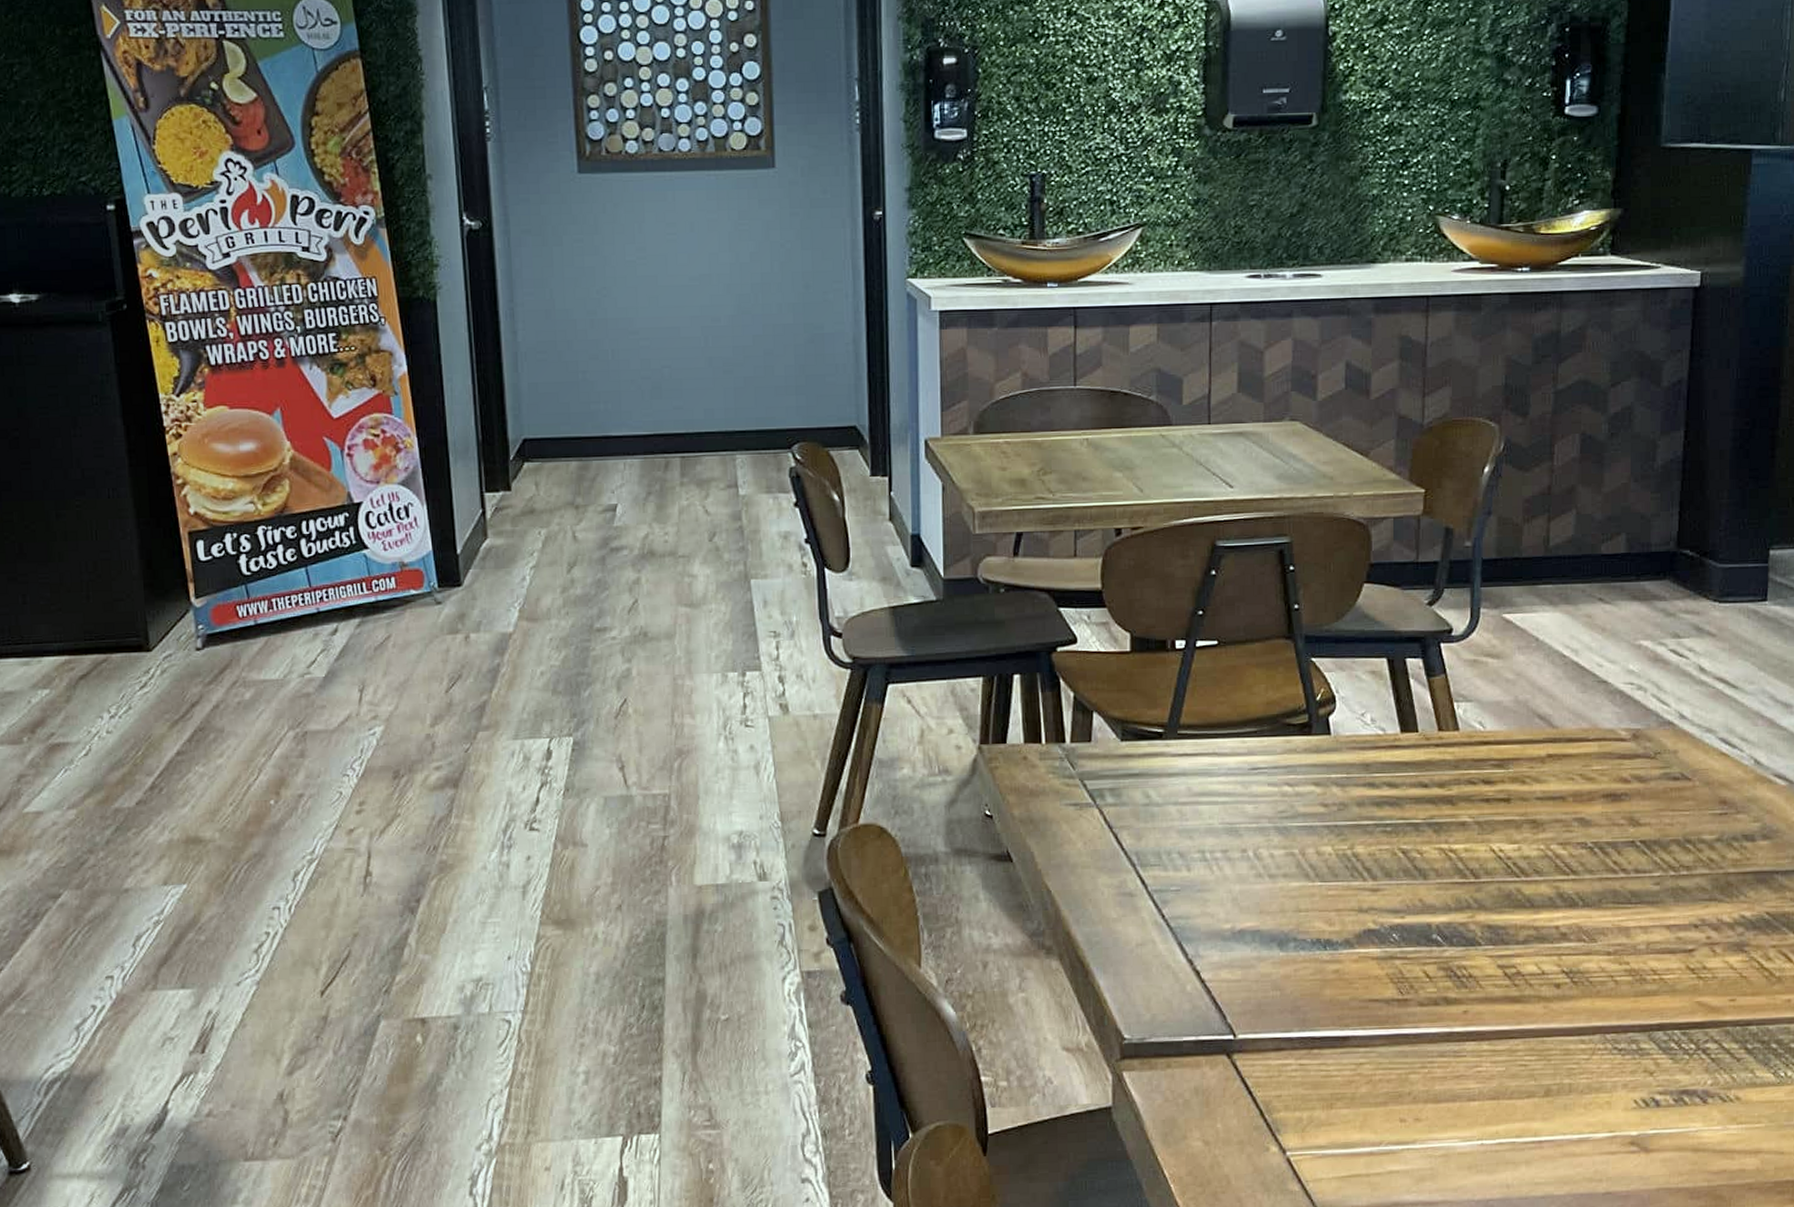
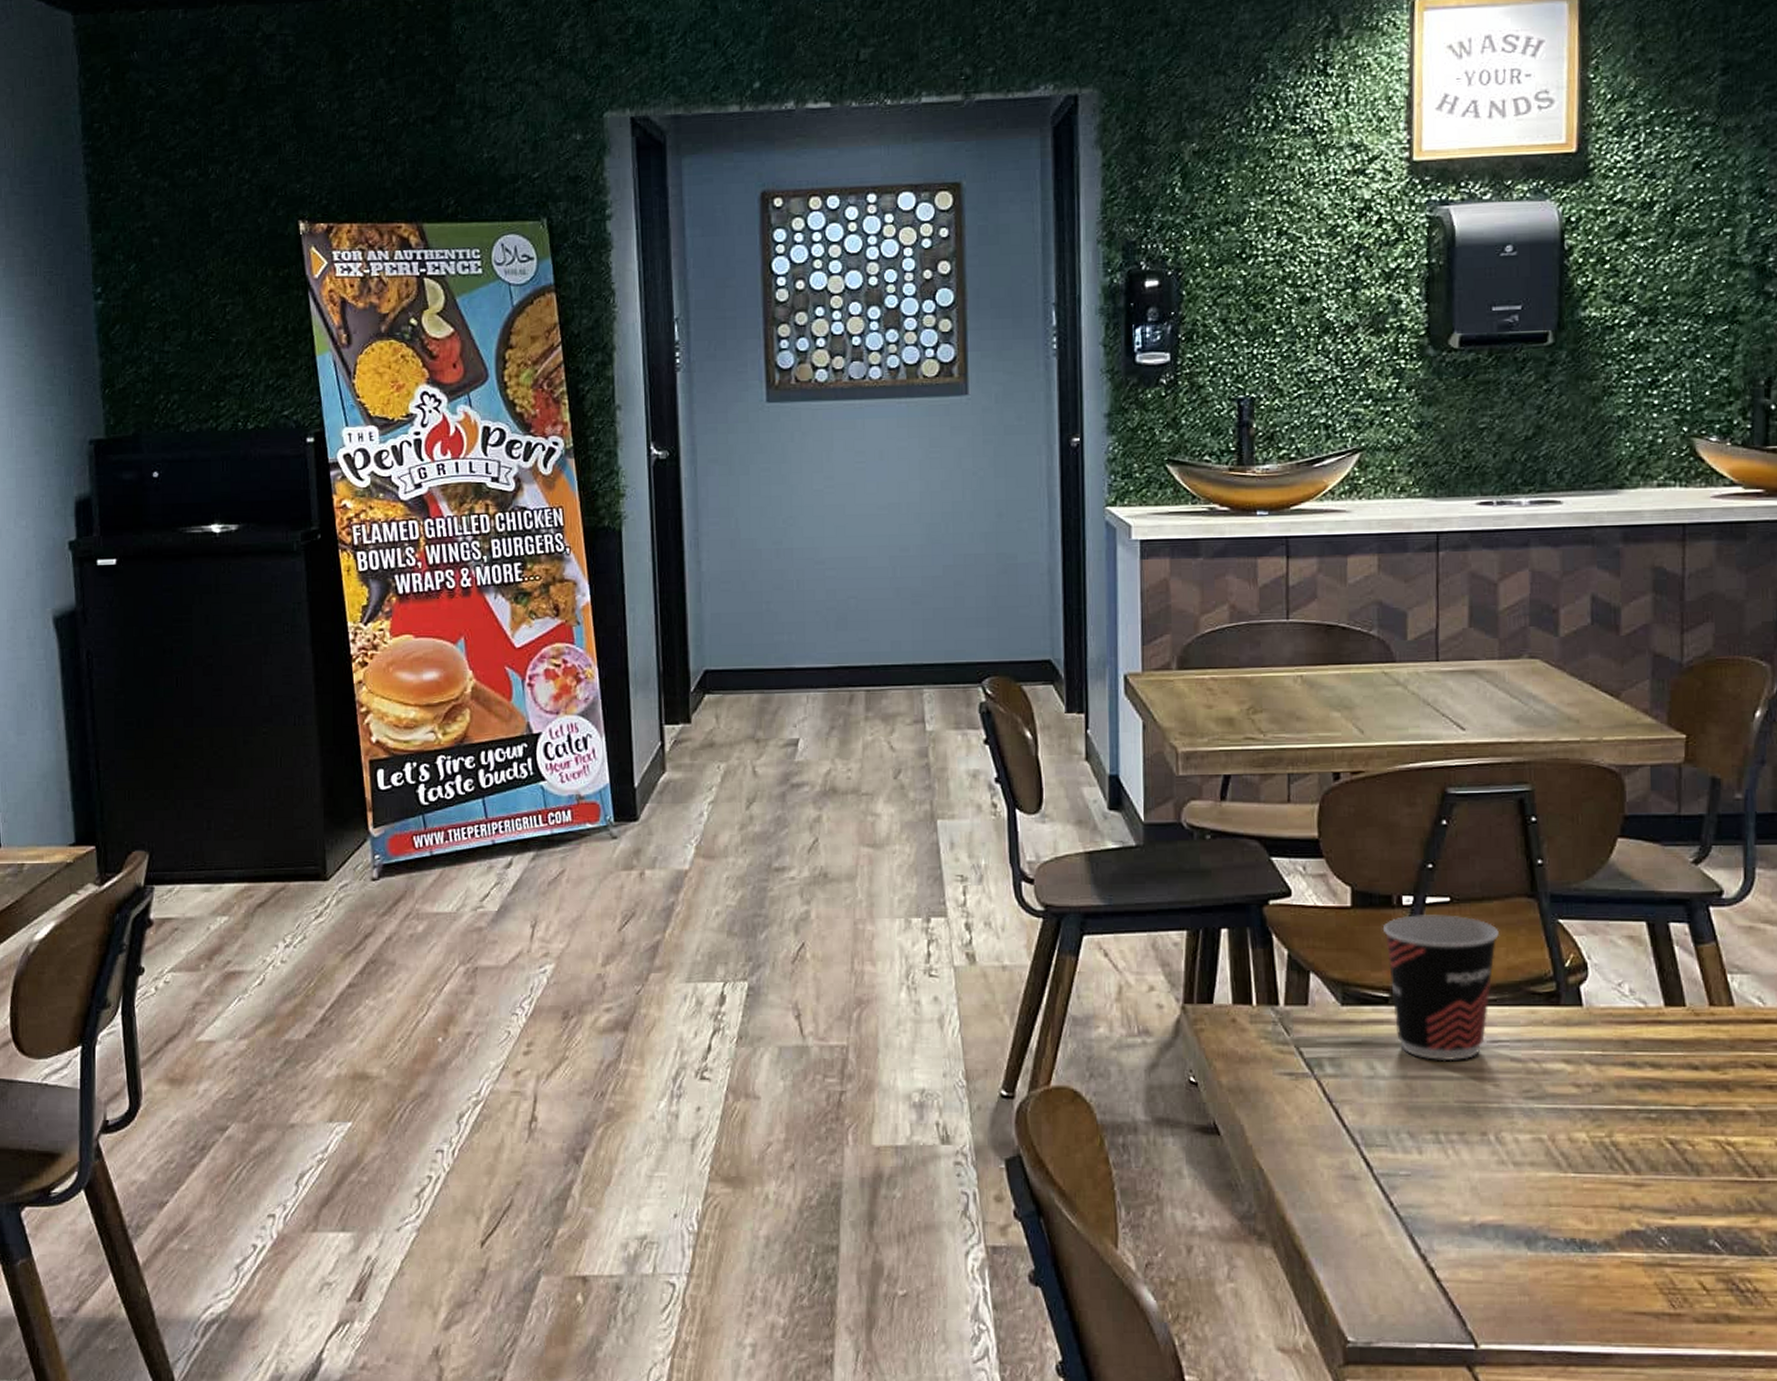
cup: none [1158,656,1260,788] -> present [1382,915,1499,1061]

